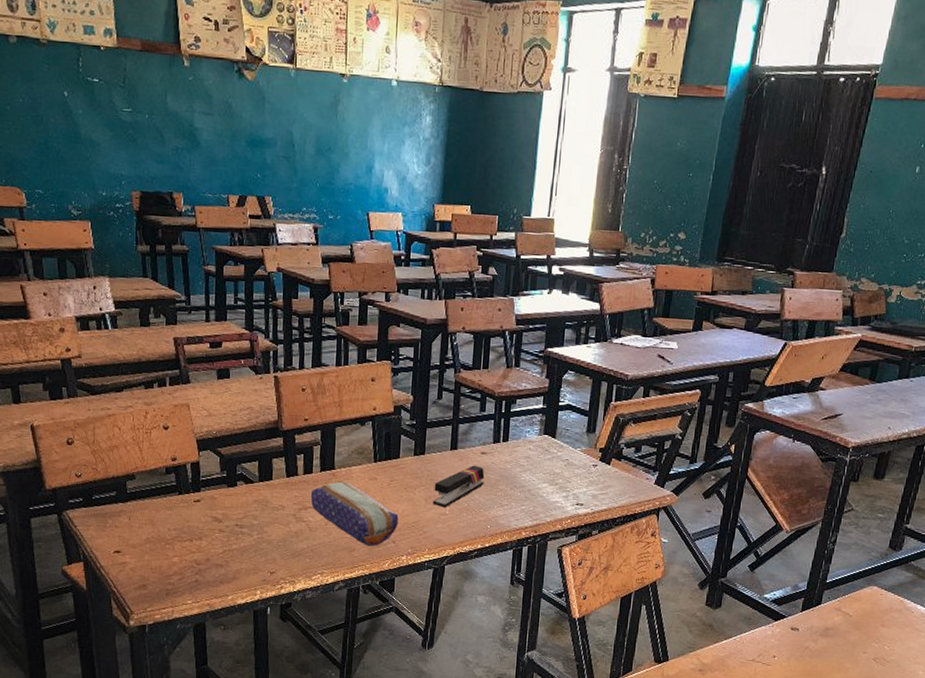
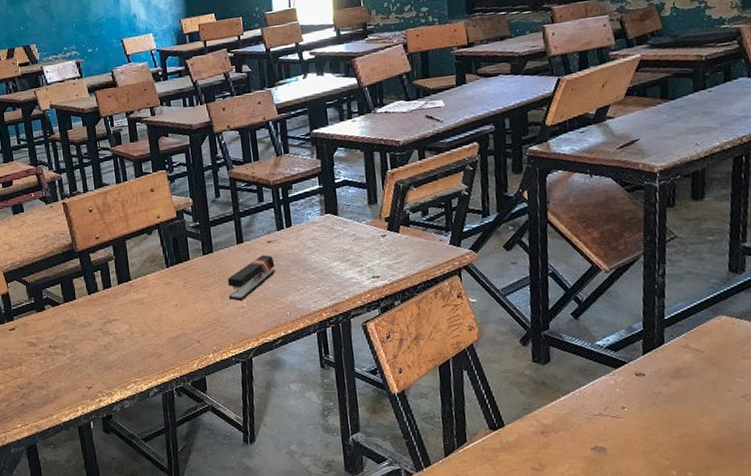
pencil case: present [310,481,399,546] -> none [112,290,200,349]

